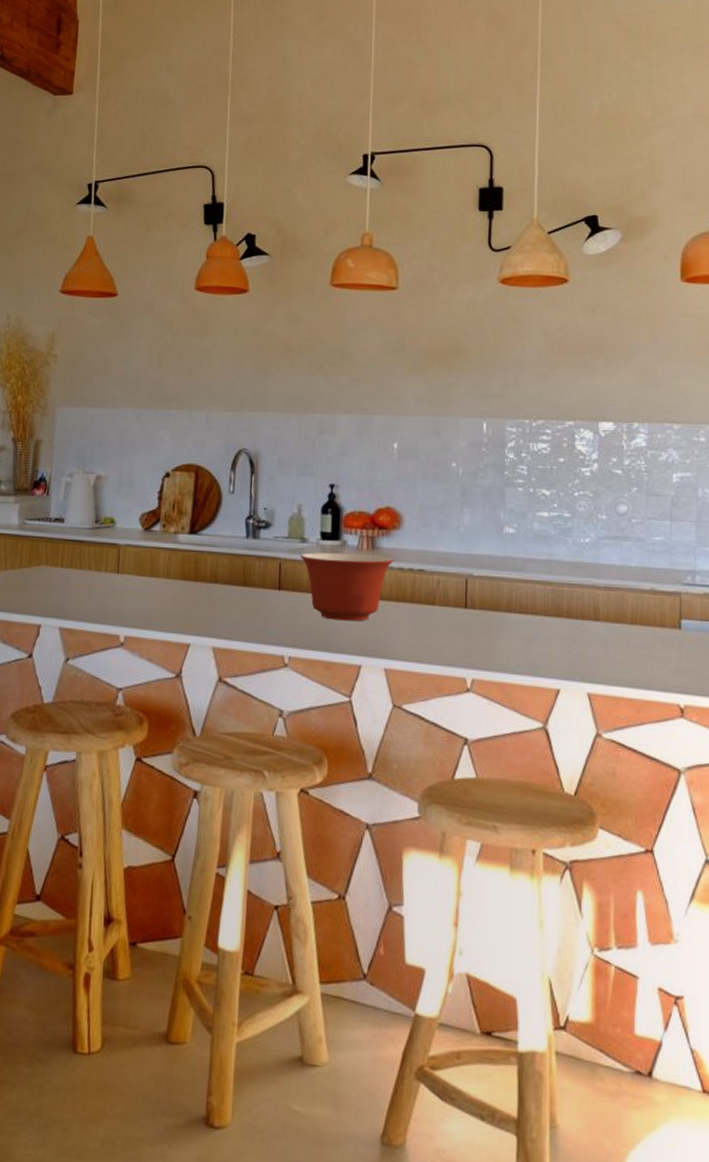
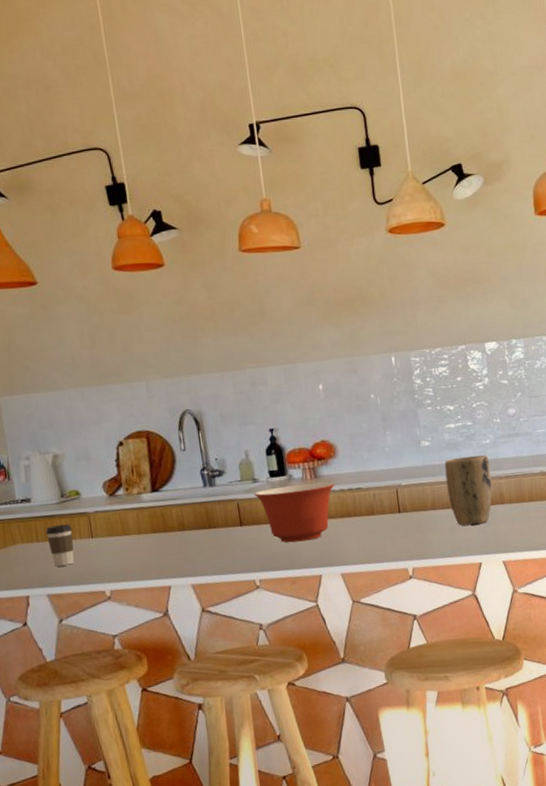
coffee cup: none [71,552,99,599] -> present [45,524,75,567]
plant pot: none [528,553,587,640] -> present [444,455,493,525]

